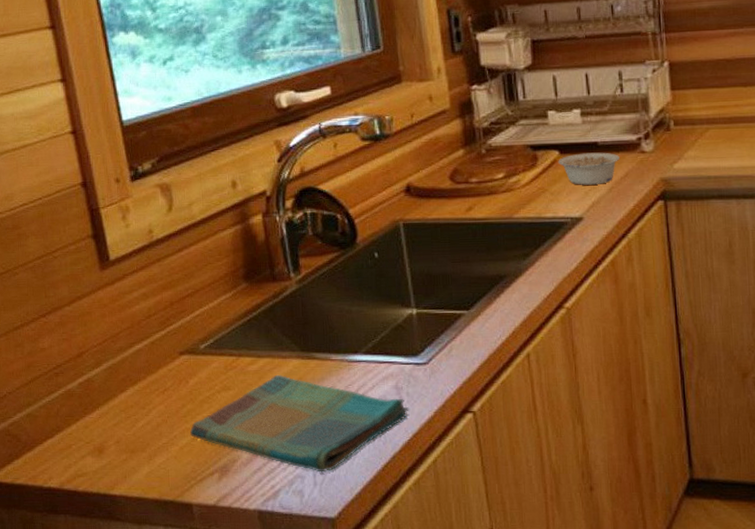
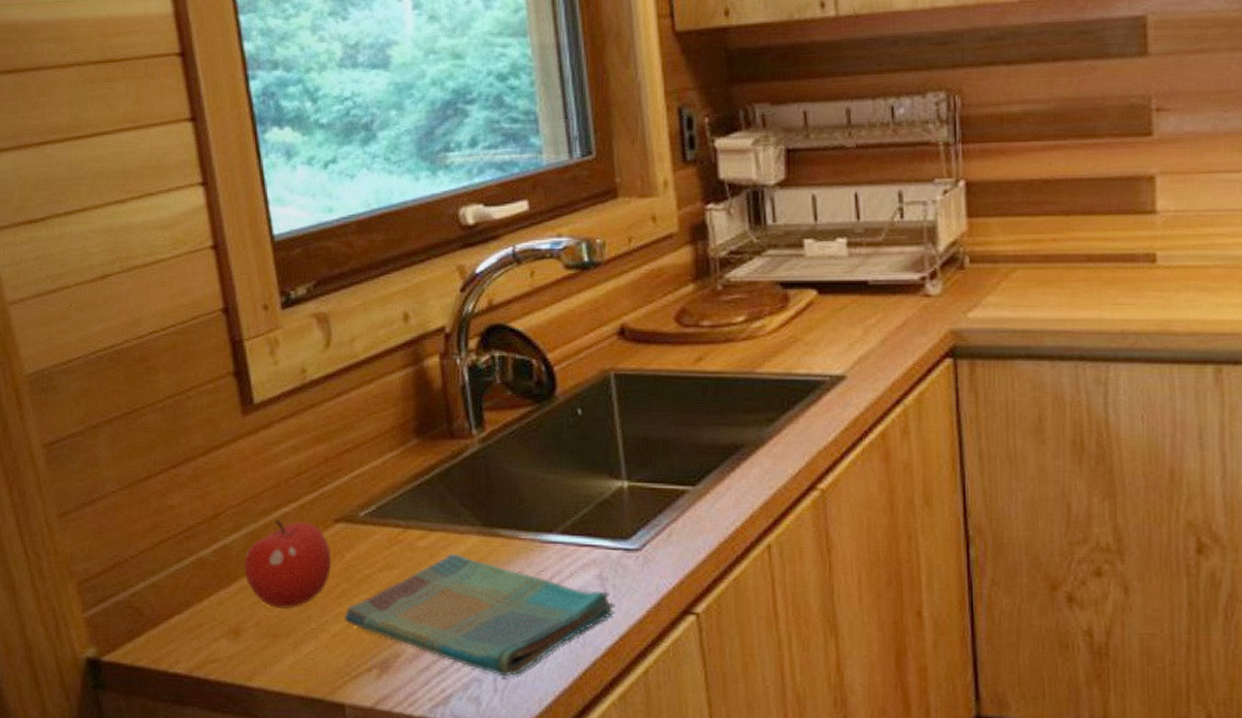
fruit: none [105,355,178,429] -> present [244,520,331,610]
legume: present [558,152,621,185] -> none [815,294,898,335]

